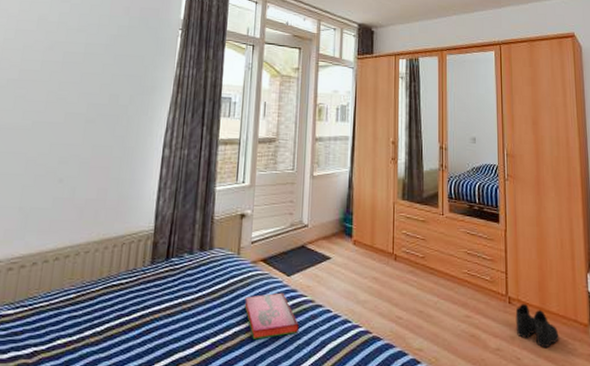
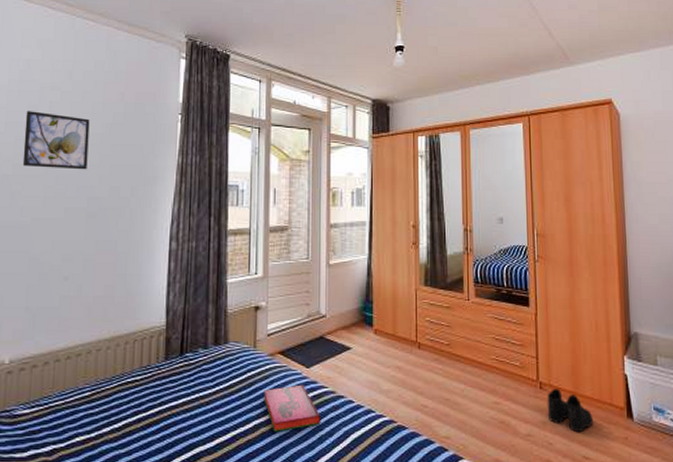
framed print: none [28,20,96,78] -> present [22,111,90,170]

